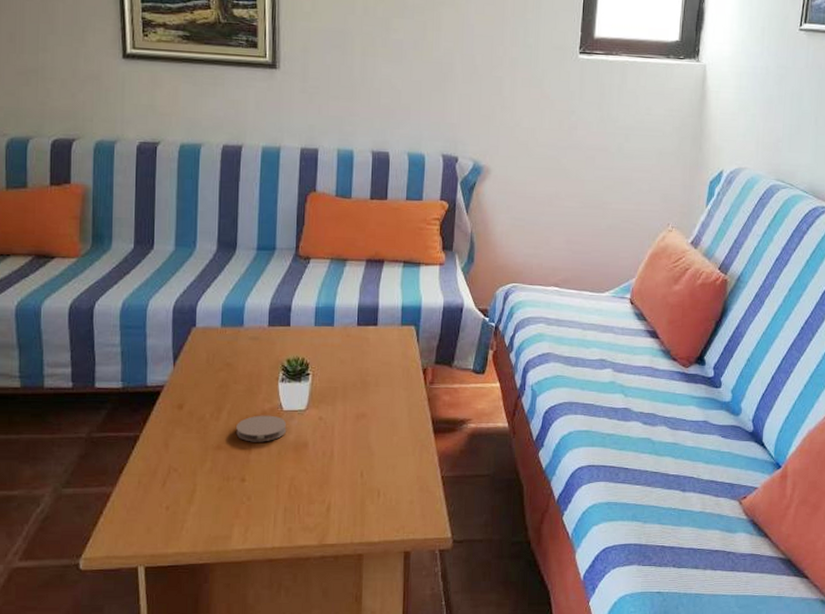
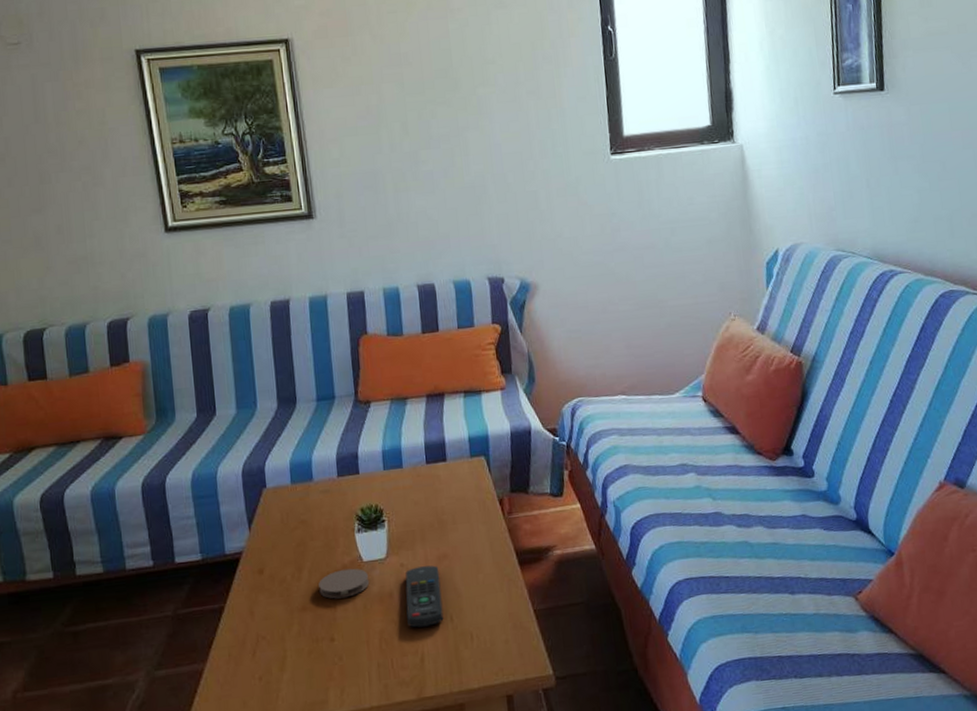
remote control: none [319,422,356,479] -> present [405,565,444,628]

